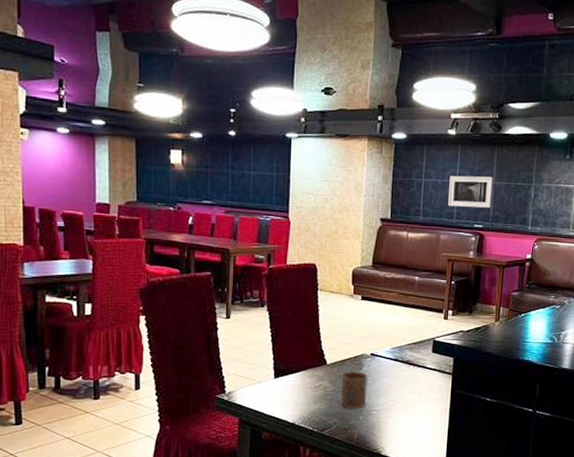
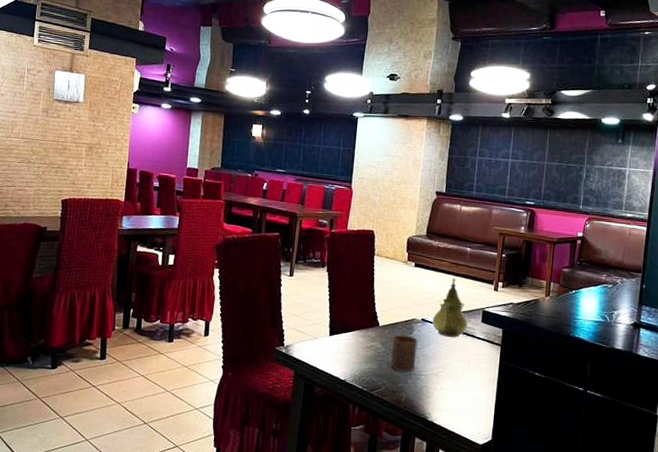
teapot: none [382,309,418,370] -> present [432,278,468,337]
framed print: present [448,175,493,208] -> none [501,155,545,186]

